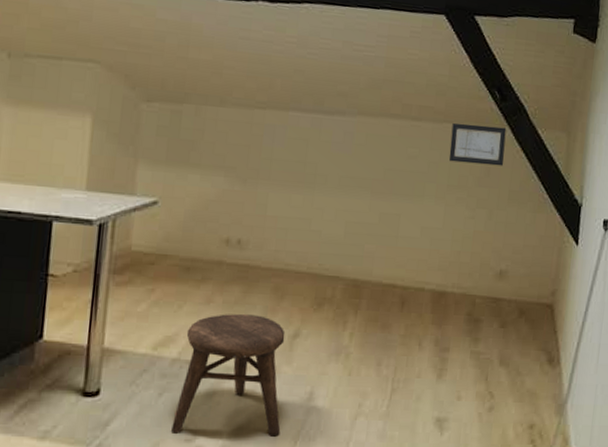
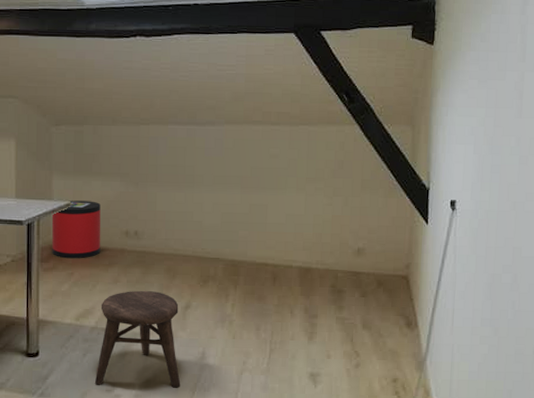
trash can: none [128,197,197,271] -> present [51,200,101,259]
wall art: present [448,122,507,166] -> none [306,124,356,159]

